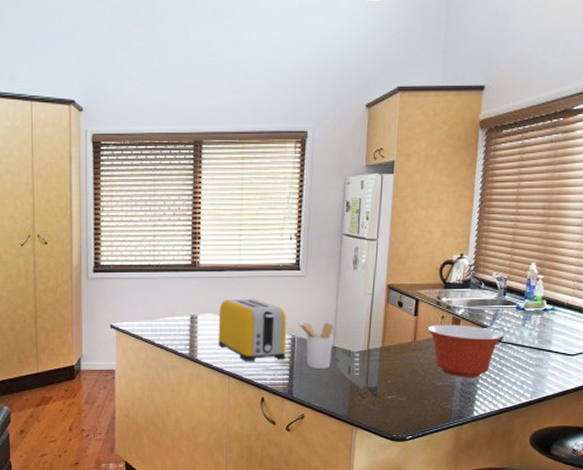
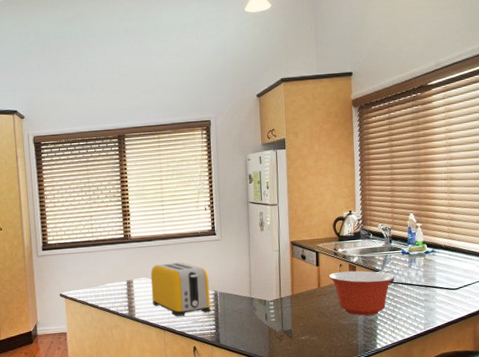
utensil holder: present [297,321,334,369] -> none [218,278,250,318]

